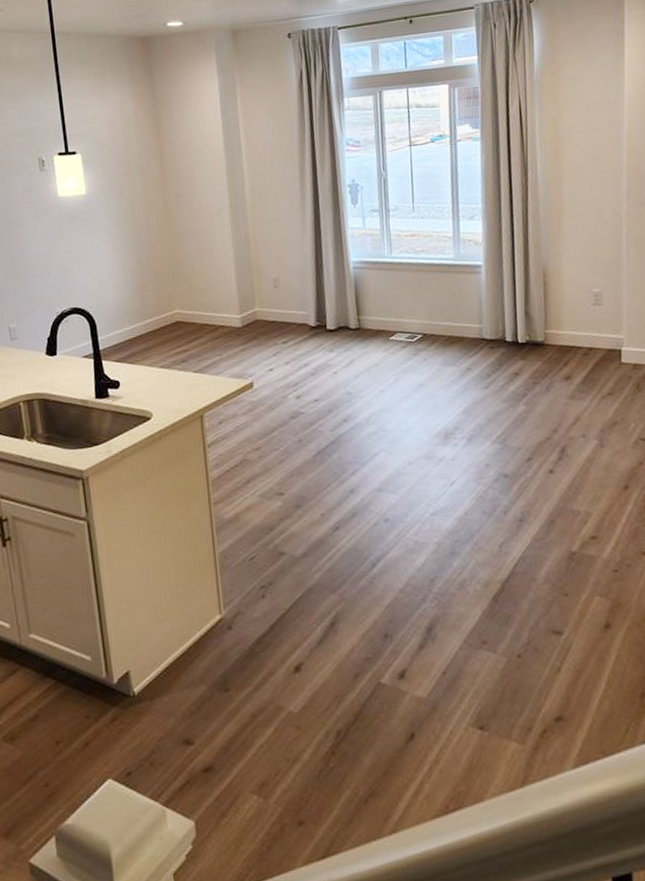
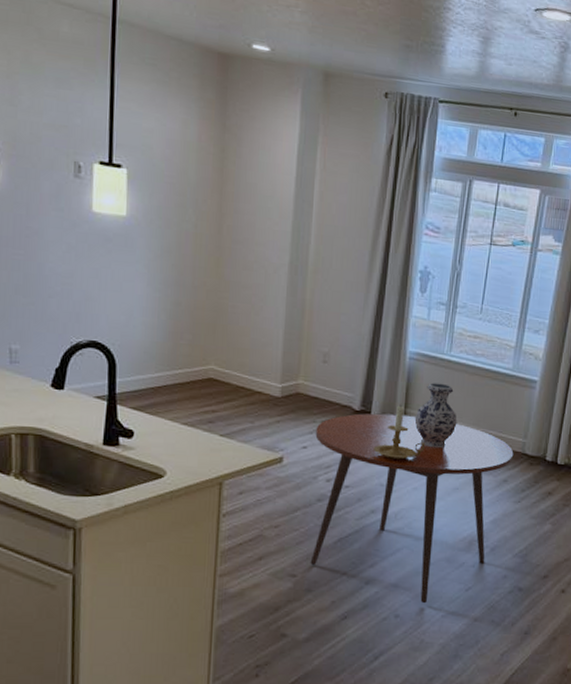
dining table: none [278,321,472,504] -> present [310,413,514,604]
candle holder: none [334,313,384,367] -> present [373,404,426,460]
vase: none [368,285,411,349] -> present [414,382,457,448]

